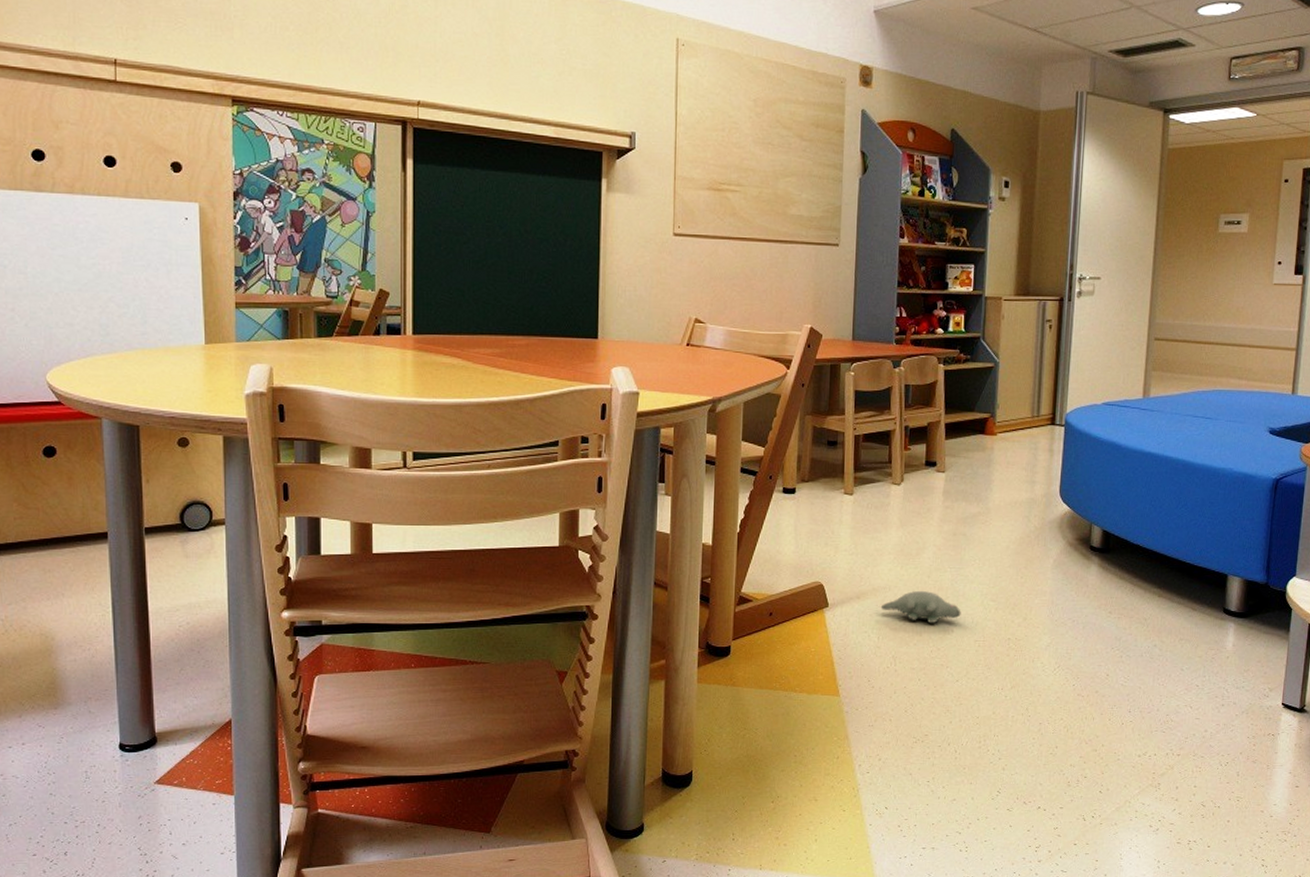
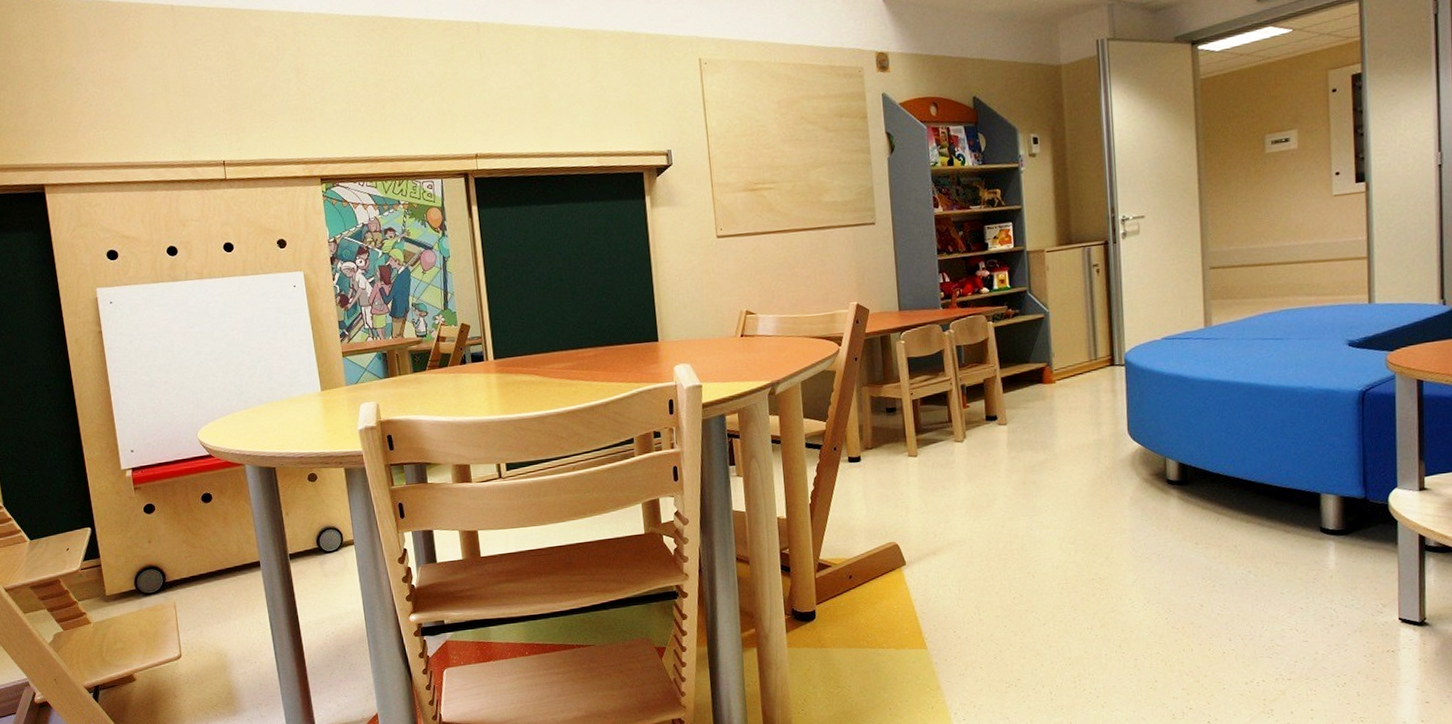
plush toy: present [882,591,961,623] -> none [959,540,1040,571]

